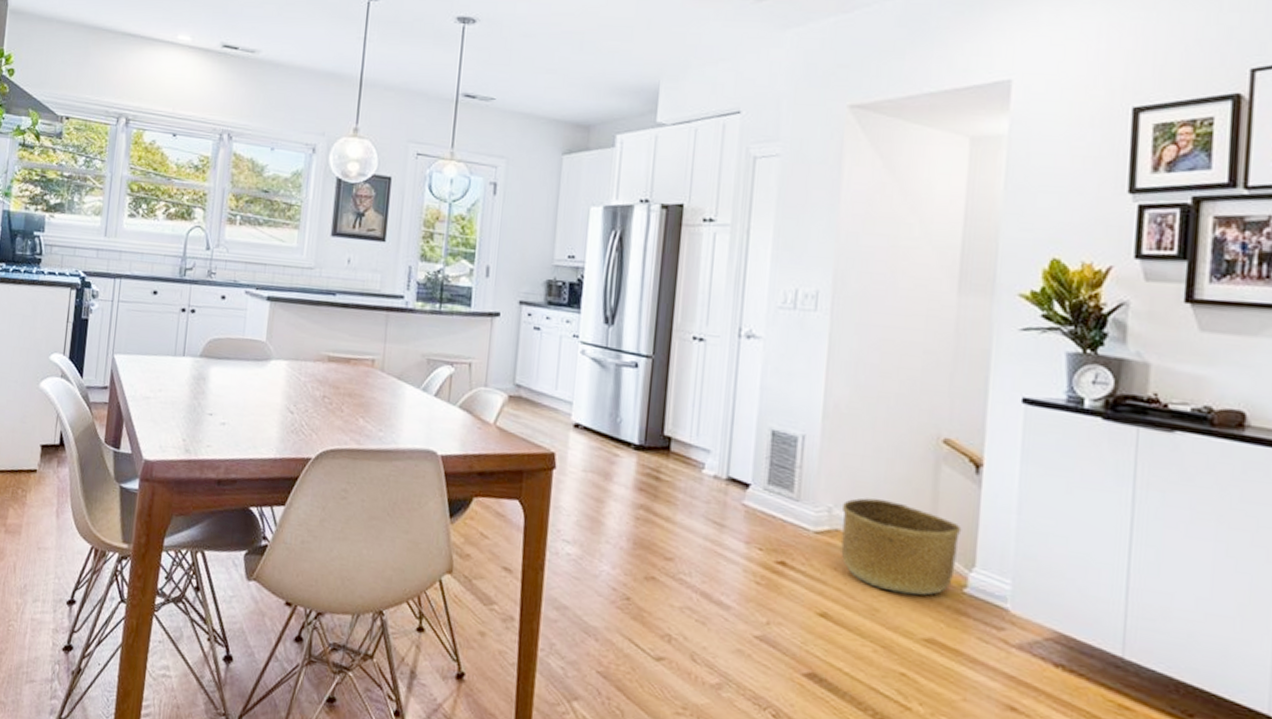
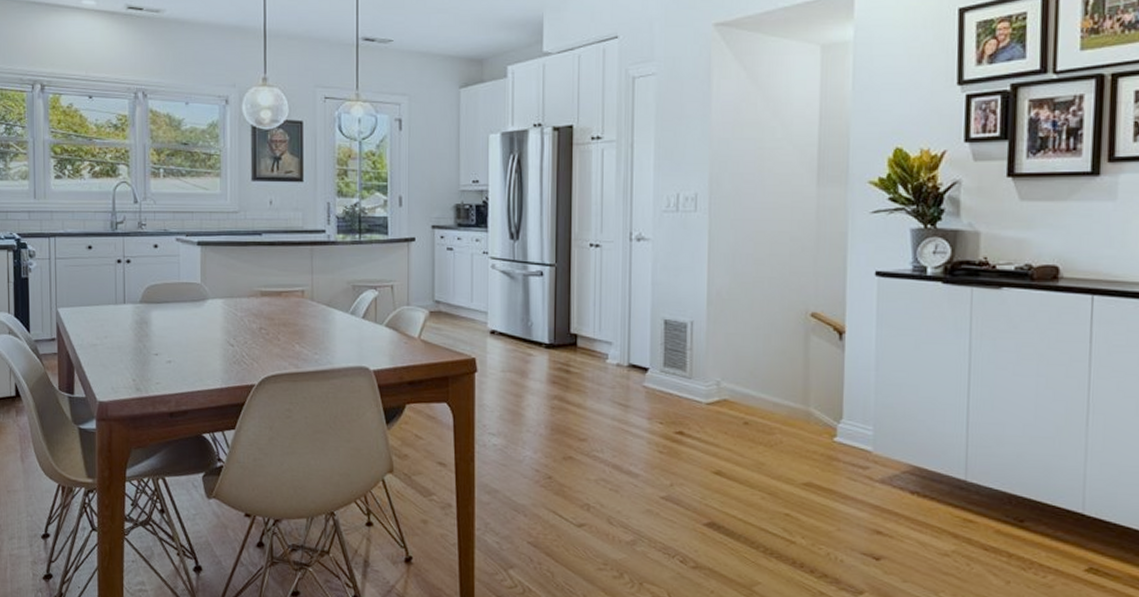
basket: present [841,498,962,596] -> none [729,370,830,448]

